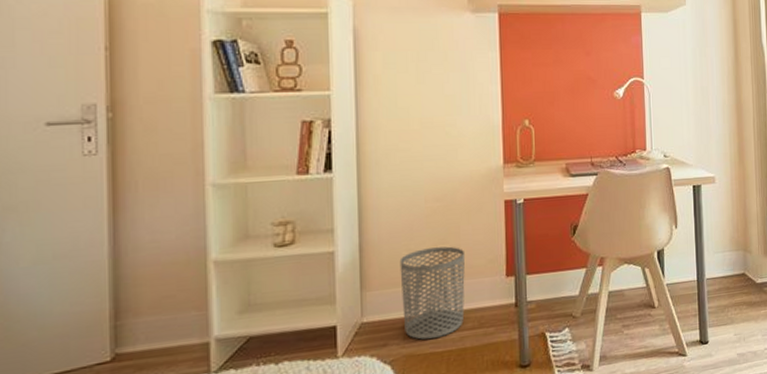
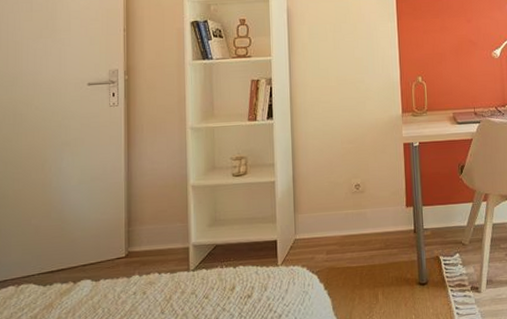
waste bin: present [399,246,466,340] -> none [323,180,374,256]

